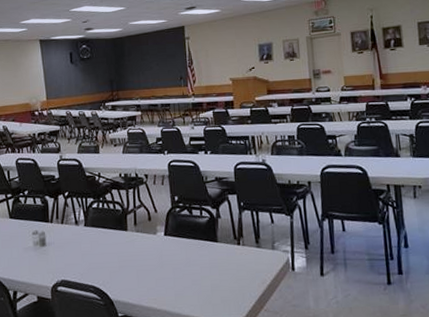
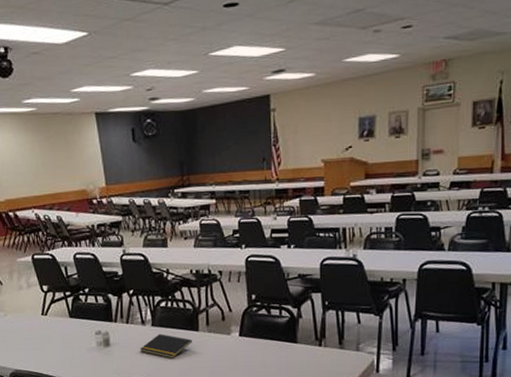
notepad: none [73,234,121,258] -> present [140,334,192,358]

